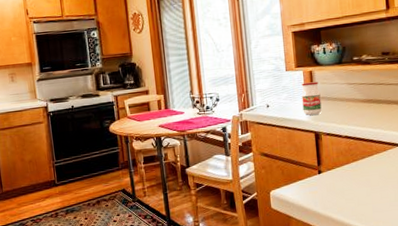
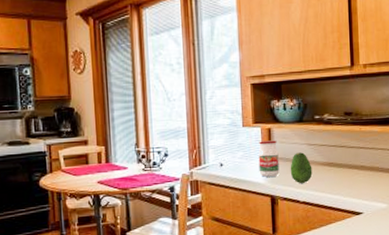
fruit: none [331,91,353,120] -> present [290,152,313,183]

